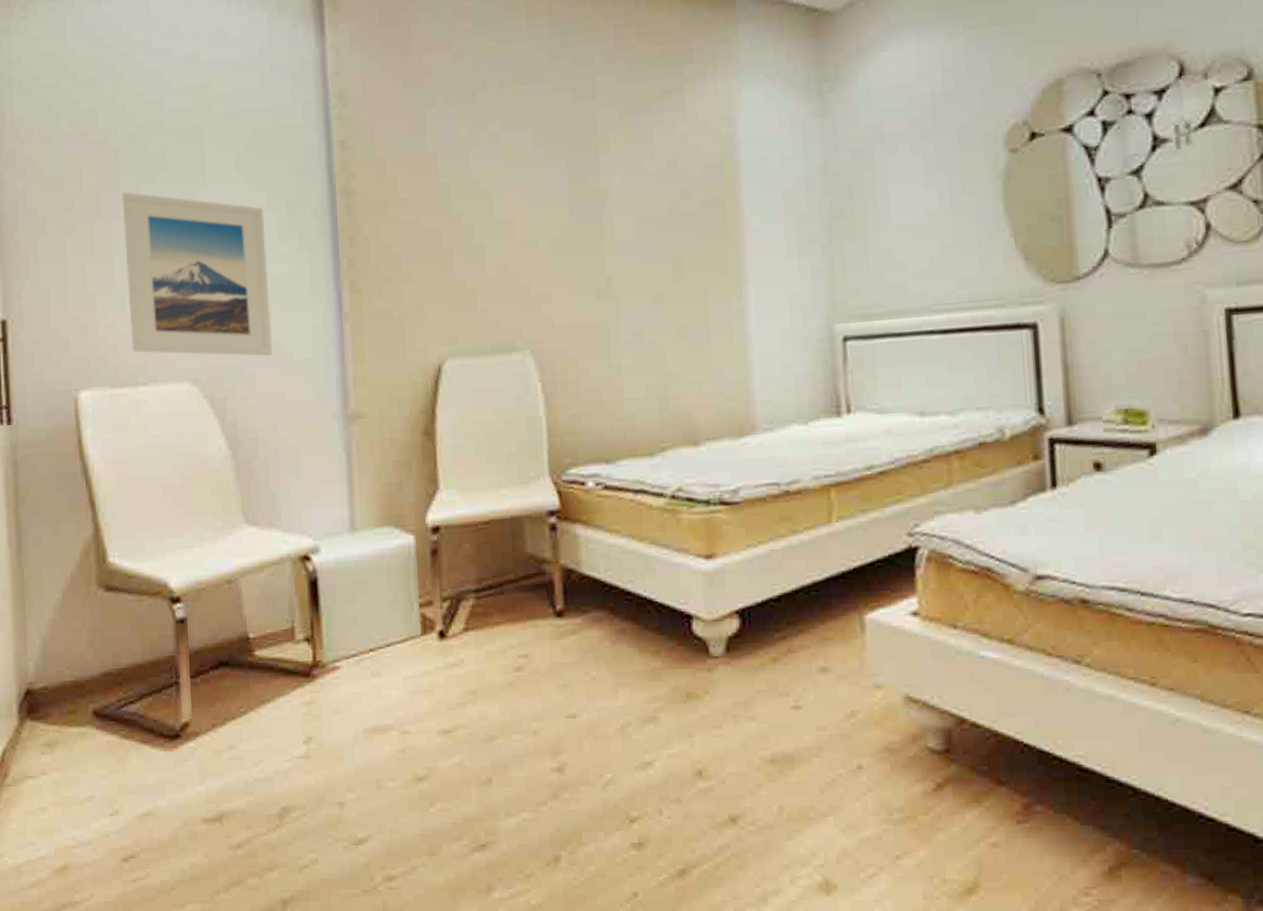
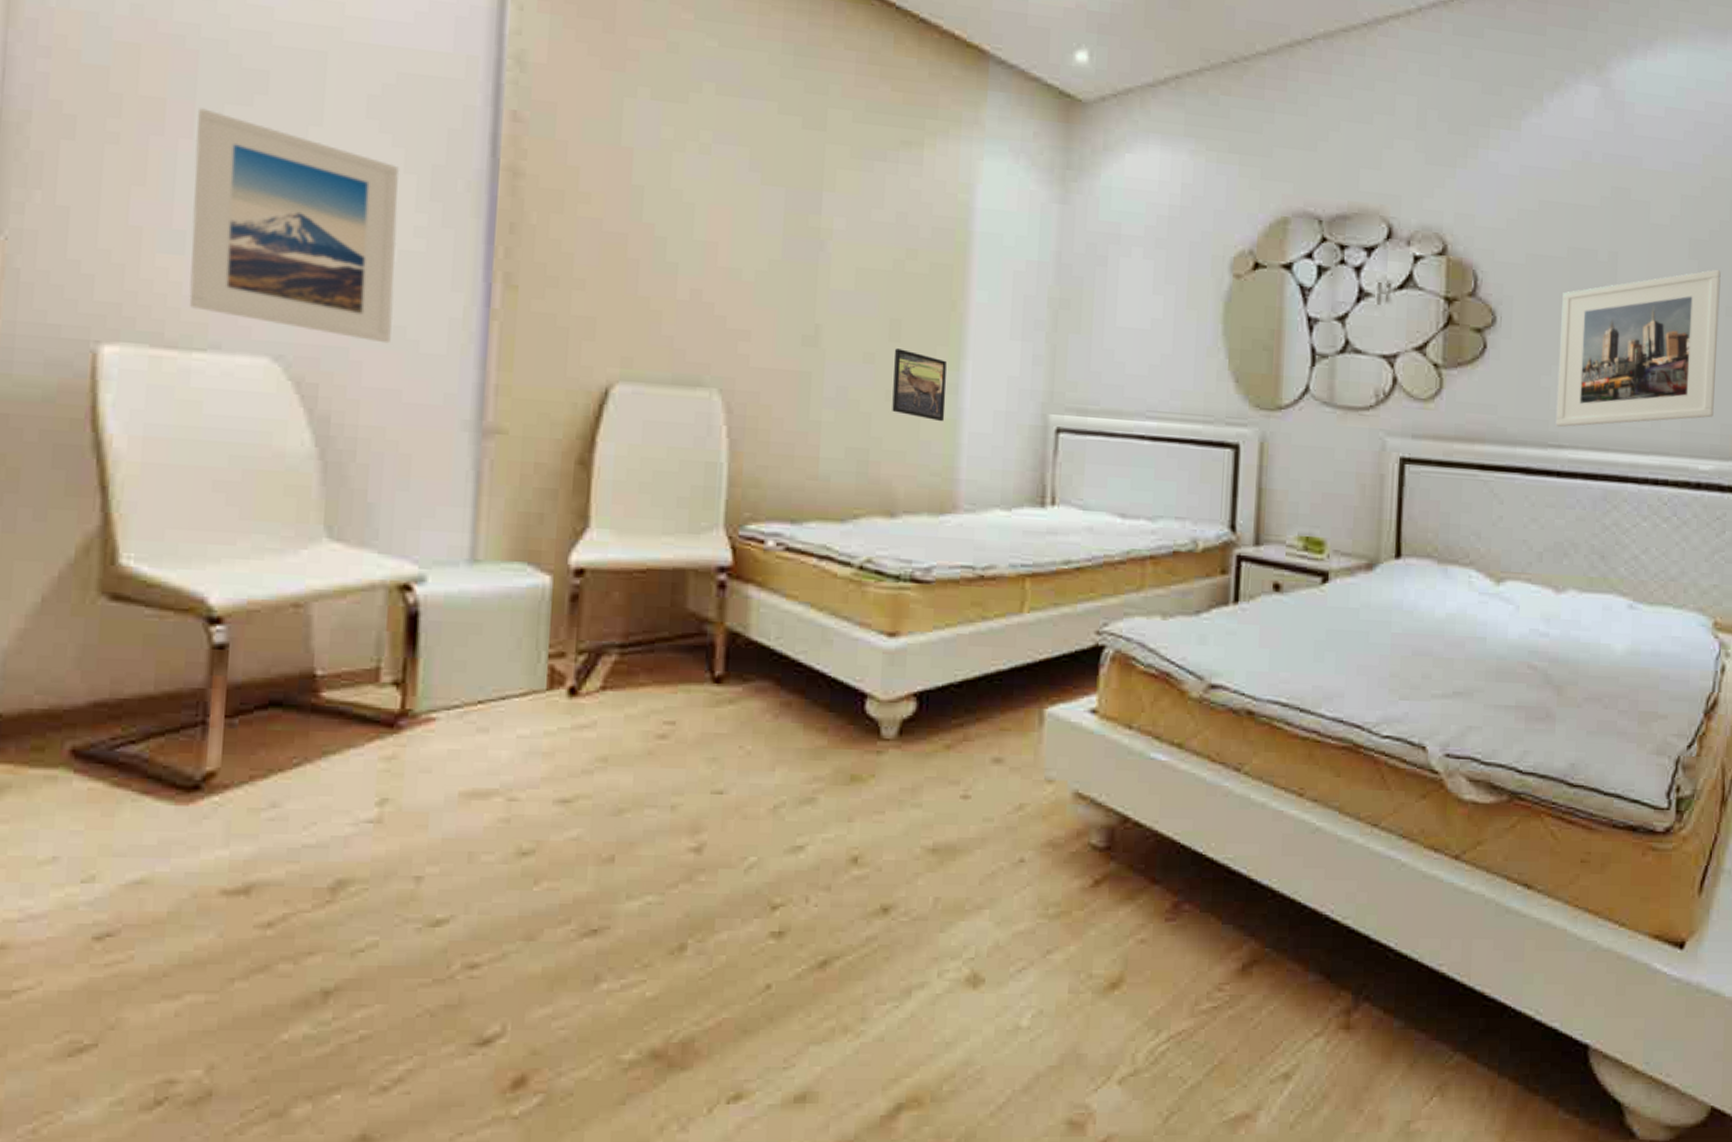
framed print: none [679,285,734,349] -> present [892,348,947,422]

